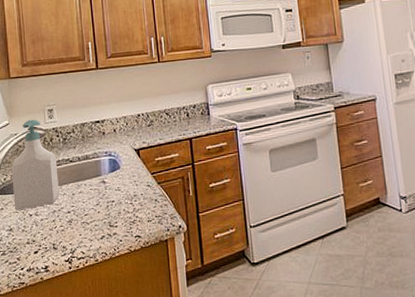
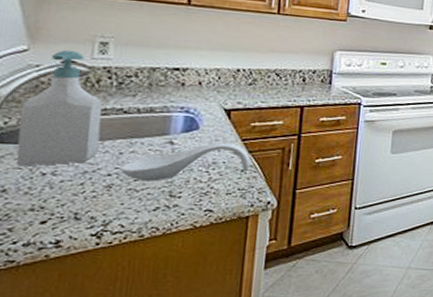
spoon rest: none [74,177,161,216] -> present [119,142,251,182]

